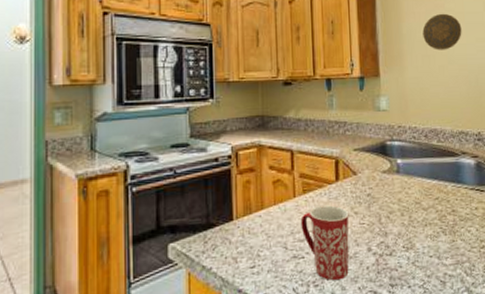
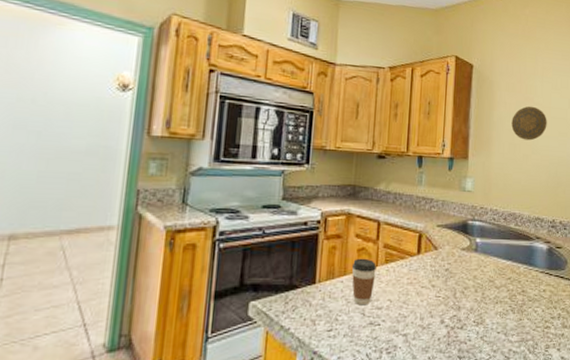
coffee cup: none [268,190,295,240] -> present [351,258,376,306]
mug: present [300,205,349,281] -> none [380,277,427,350]

